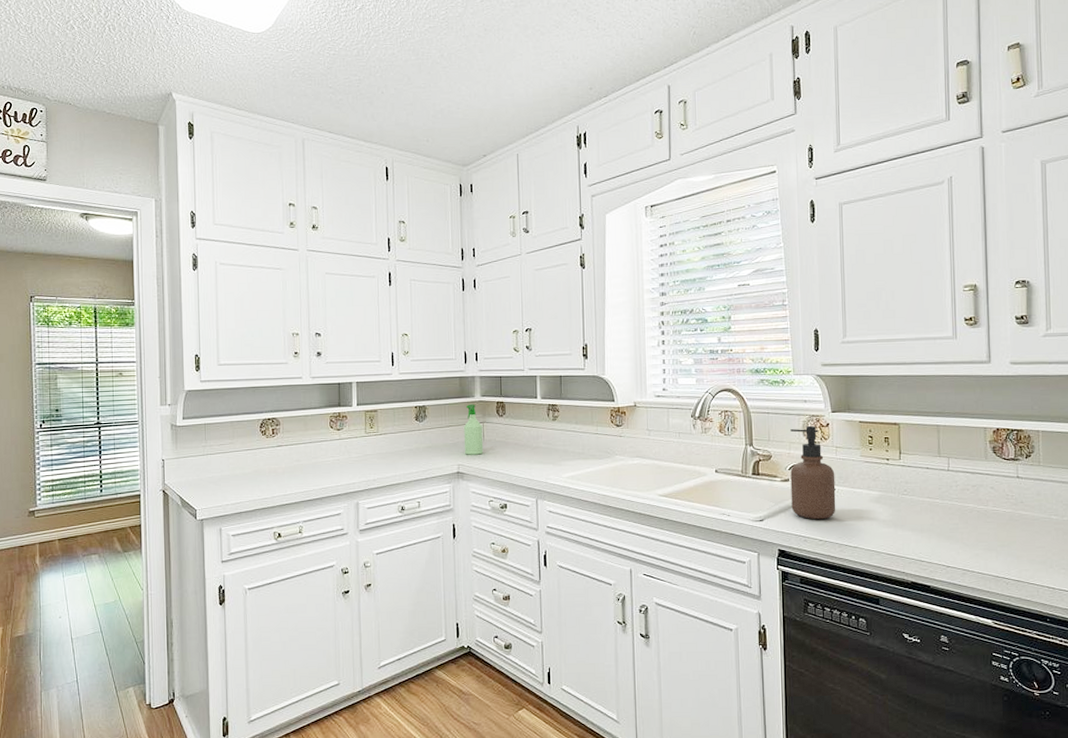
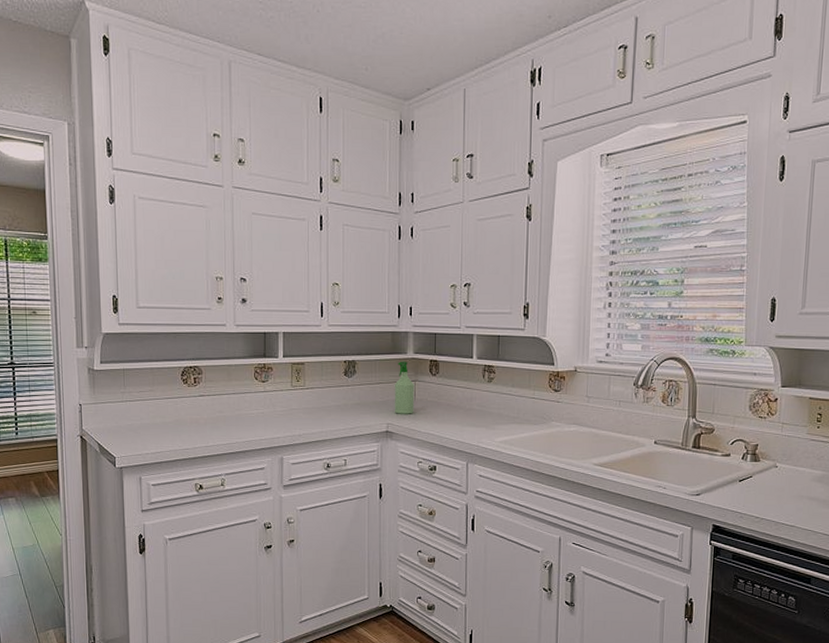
soap dispenser: present [790,425,836,520] -> none [730,399,779,497]

